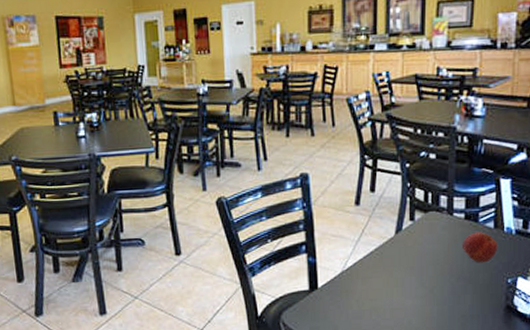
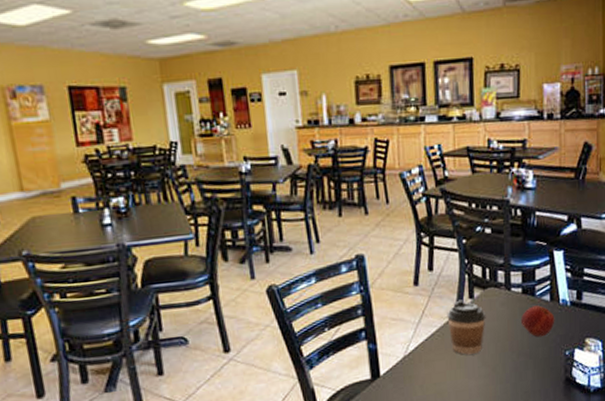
coffee cup: none [386,221,426,275] -> present [447,299,486,355]

